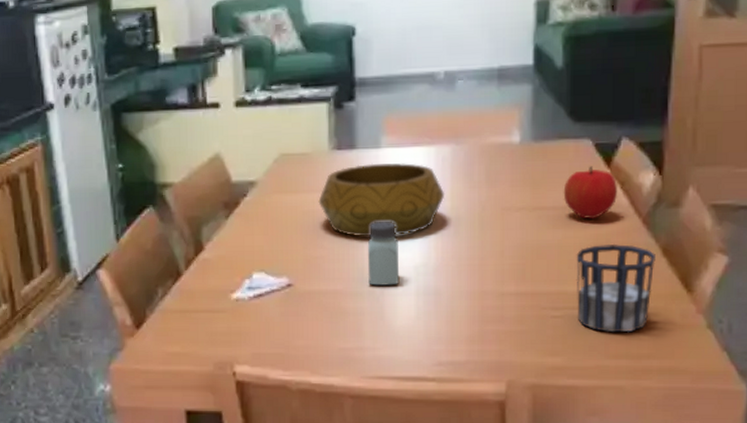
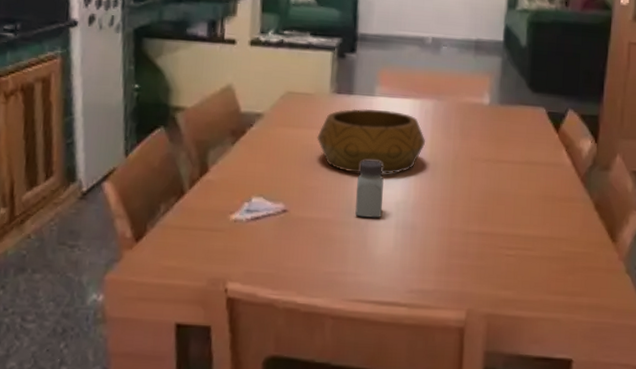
fruit: present [563,166,618,220] -> none [521,130,563,175]
cup: present [576,243,656,333] -> none [527,196,590,273]

